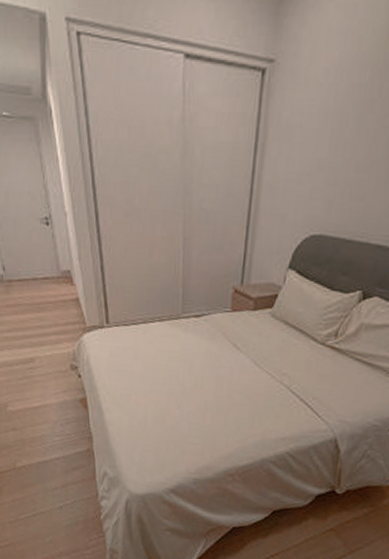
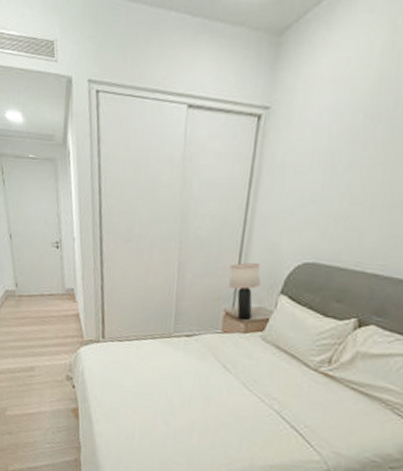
table lamp: none [236,236,270,298] -> present [228,263,262,321]

